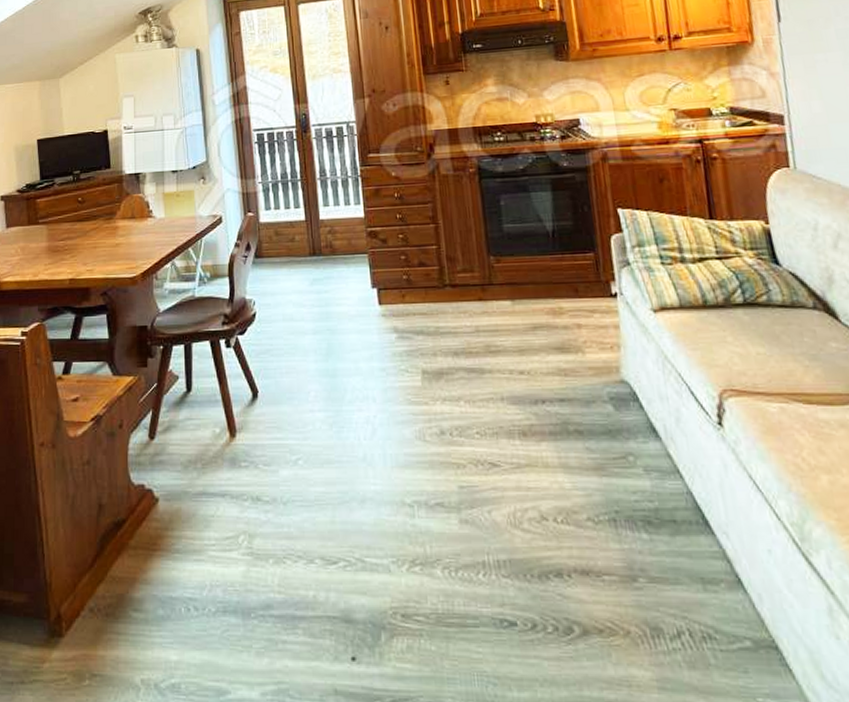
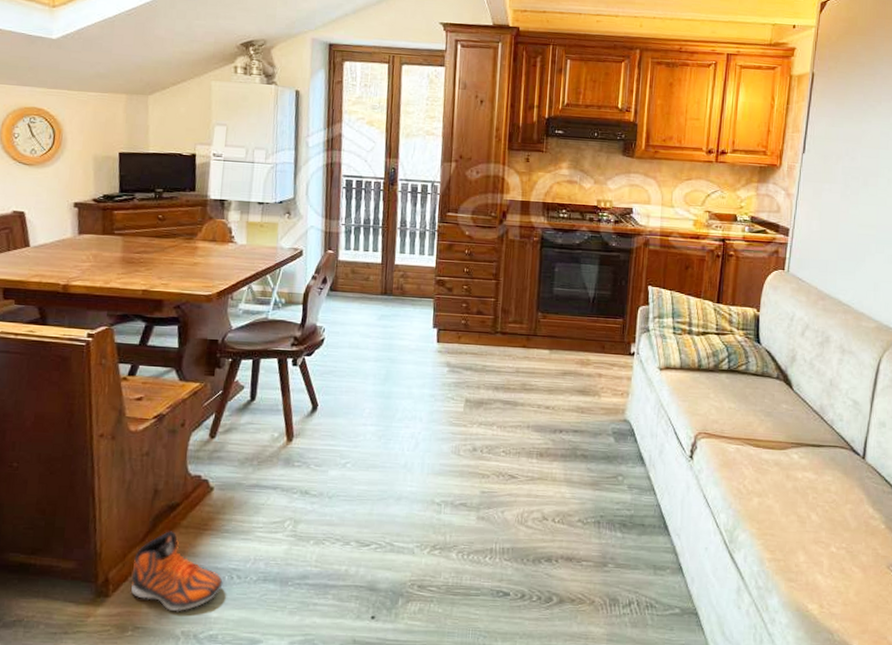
sneaker: none [83,553,180,655] -> present [131,531,223,612]

